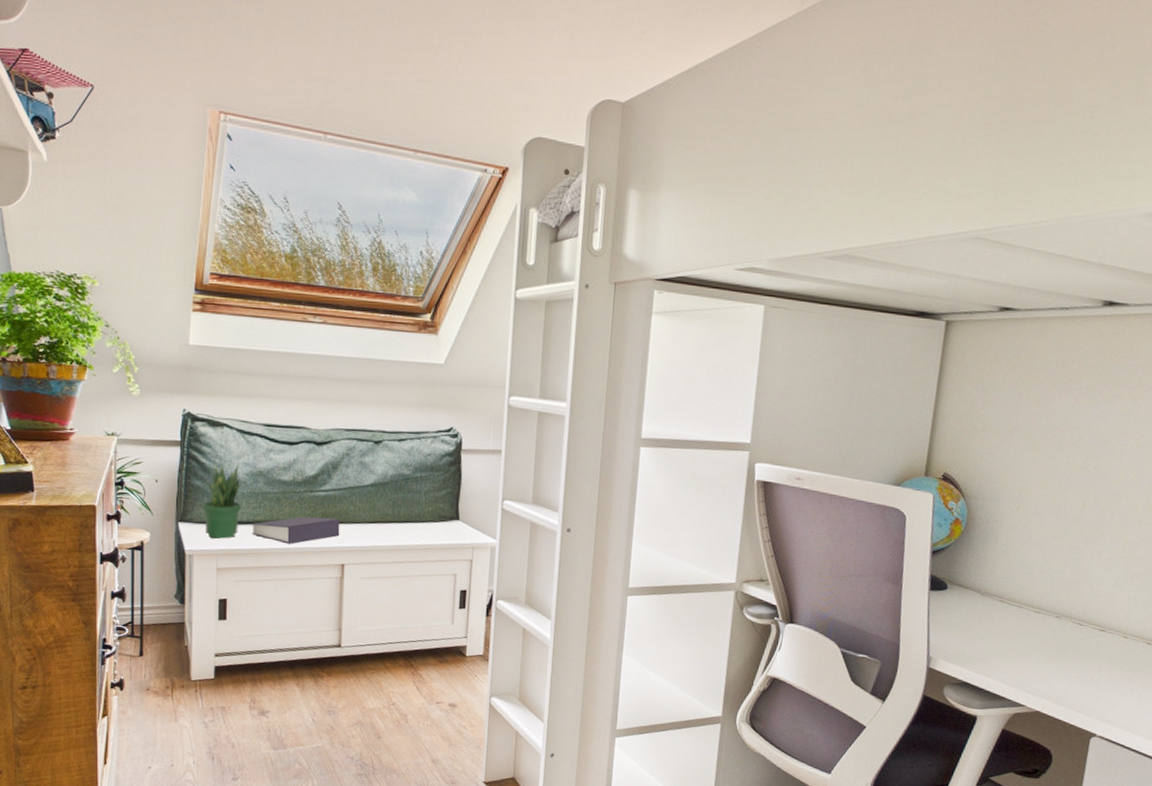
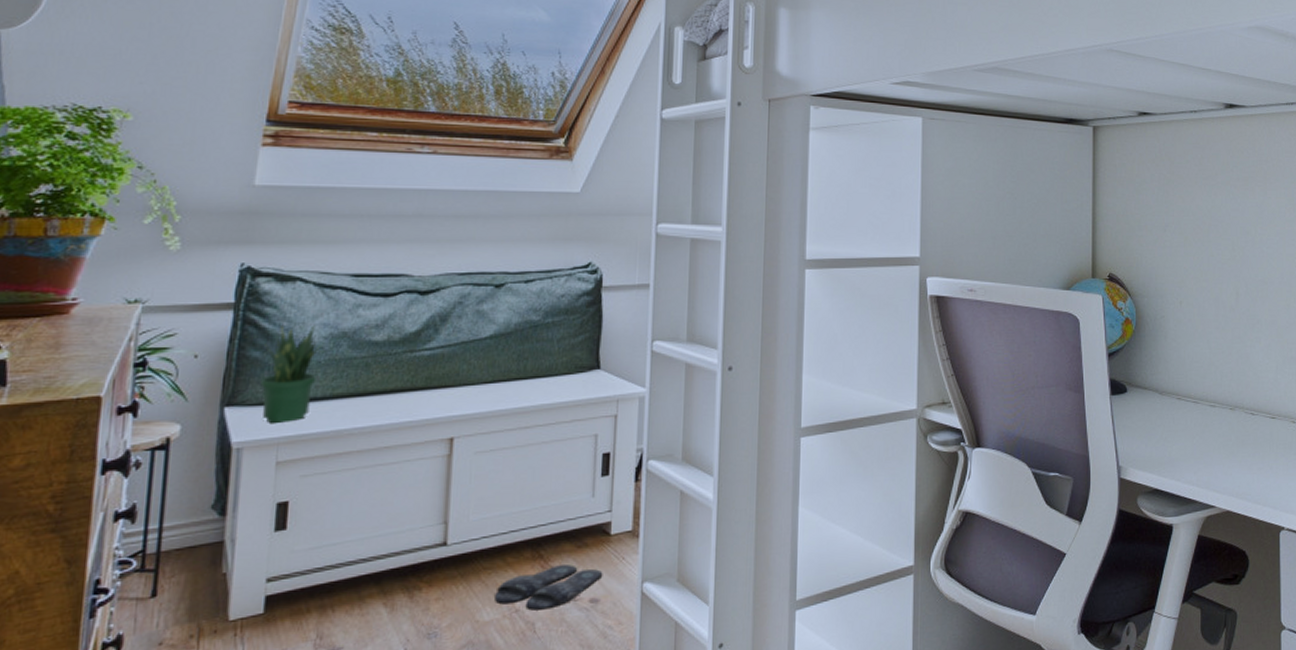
book: present [251,516,340,544] -> none [328,381,449,420]
slippers: none [377,674,460,706] -> present [495,564,603,611]

